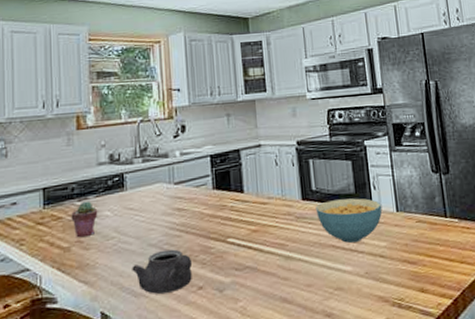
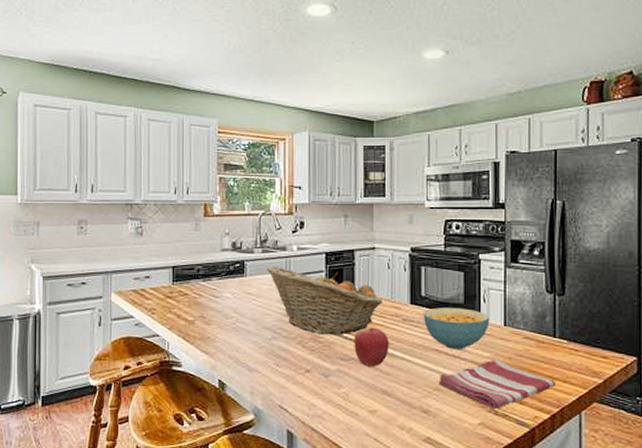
potted succulent: present [71,201,98,238] -> none [196,282,220,314]
teapot: present [132,249,193,295] -> none [247,334,302,372]
fruit basket: none [147,174,274,245] -> present [266,265,383,335]
apple: none [247,229,285,274] -> present [354,327,389,366]
dish towel: none [338,248,454,302] -> present [438,359,556,409]

